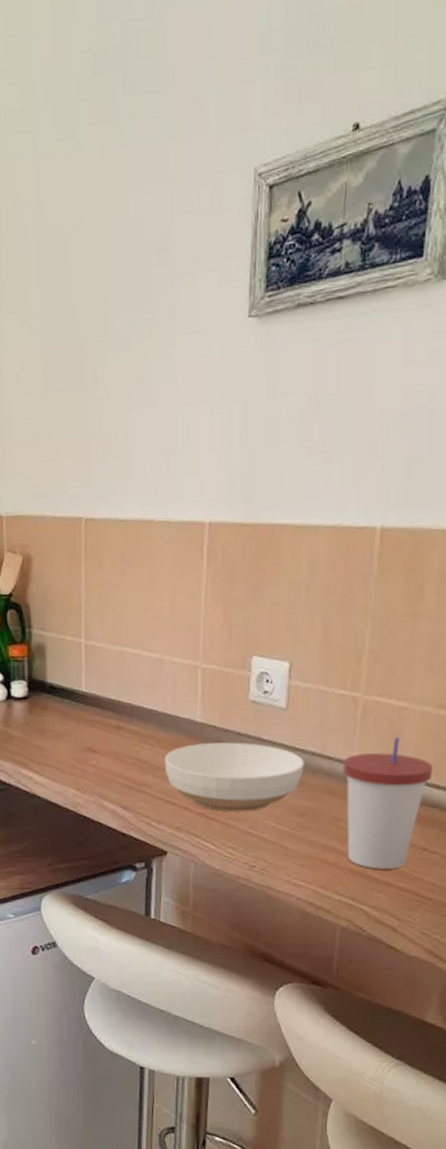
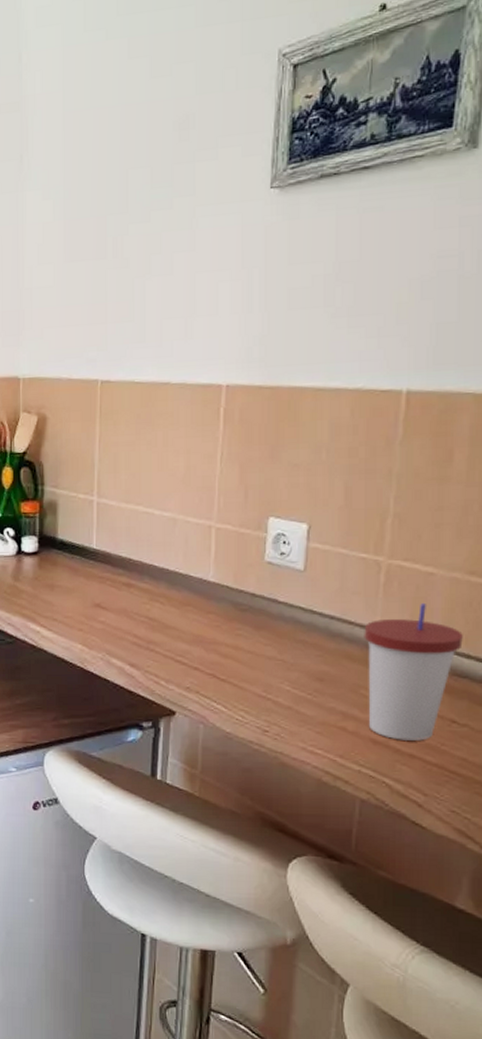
bowl: present [164,742,304,813] -> none [174,603,322,675]

